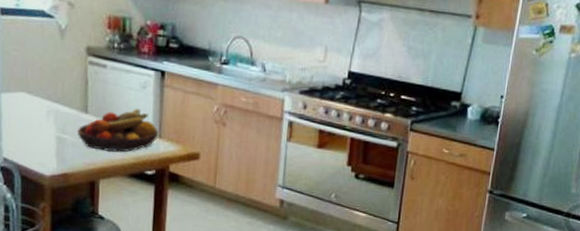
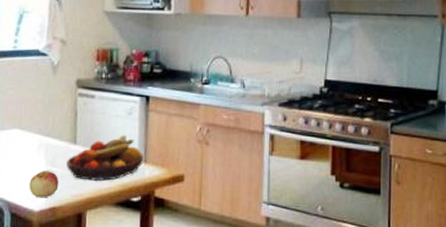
apple: none [39,137,71,164] -> present [29,171,59,198]

